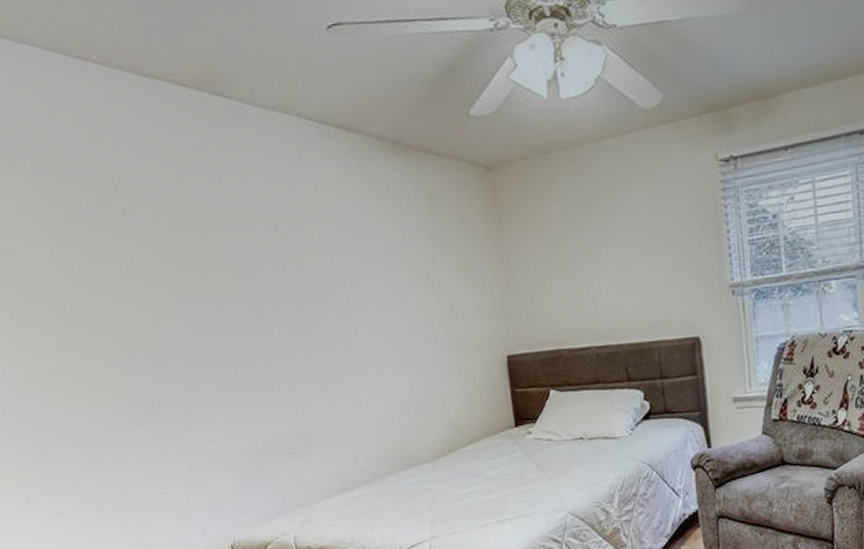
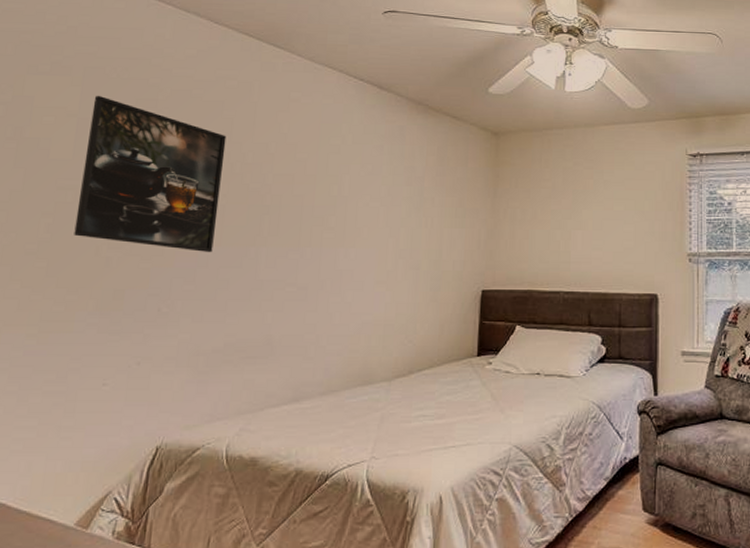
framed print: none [51,188,224,351] -> present [74,95,227,253]

